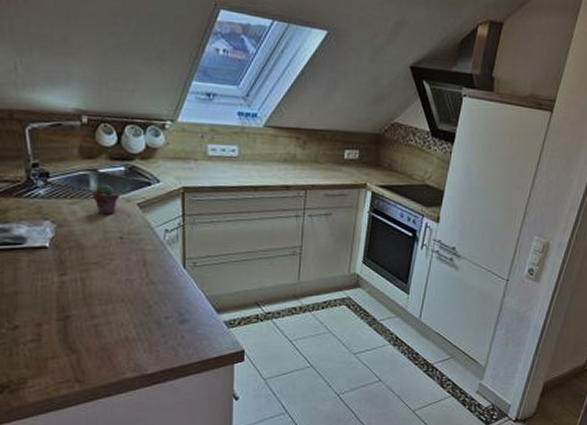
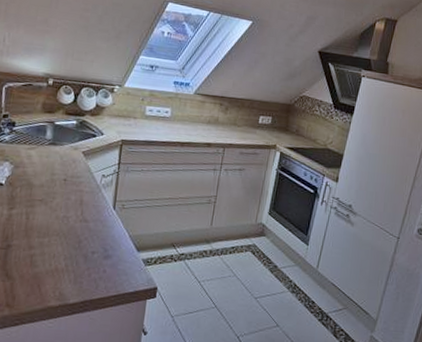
potted succulent: present [93,184,119,215] -> none [47,134,69,160]

